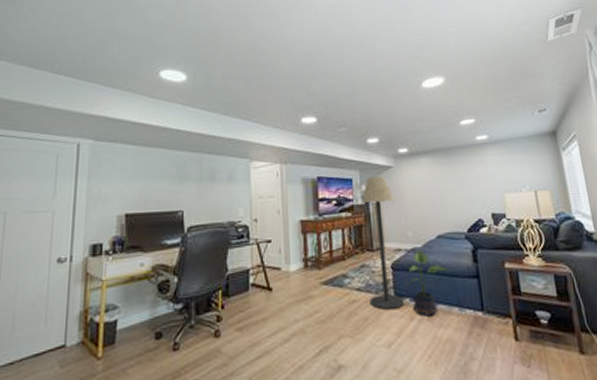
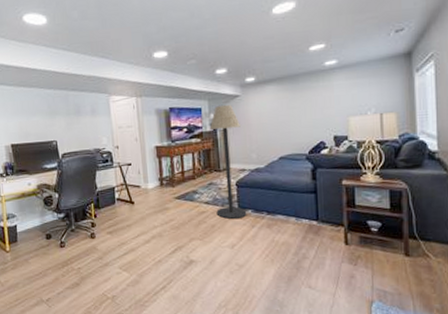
potted plant: present [405,250,448,317] -> none [248,169,288,225]

